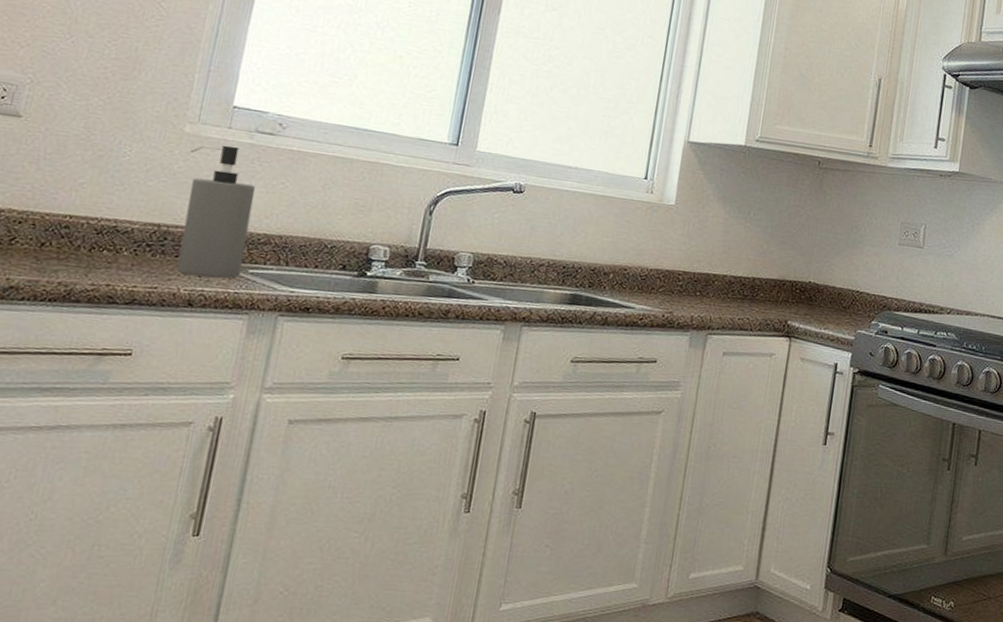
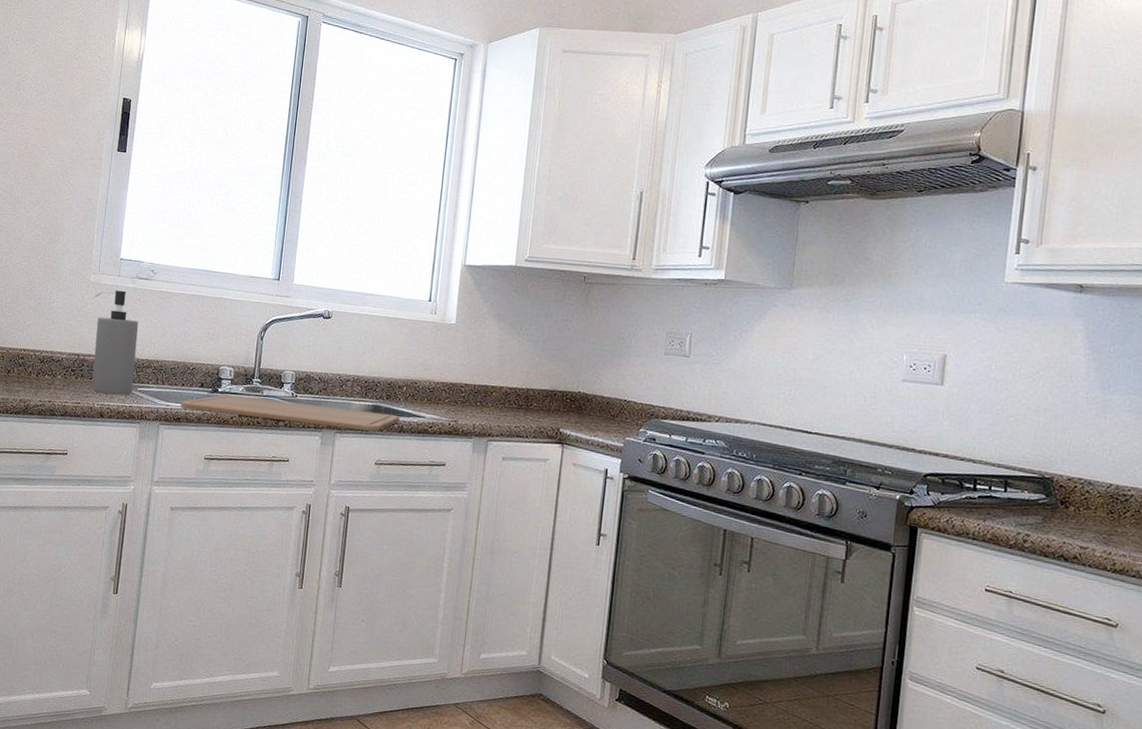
chopping board: none [311,279,604,325] -> present [180,394,400,432]

